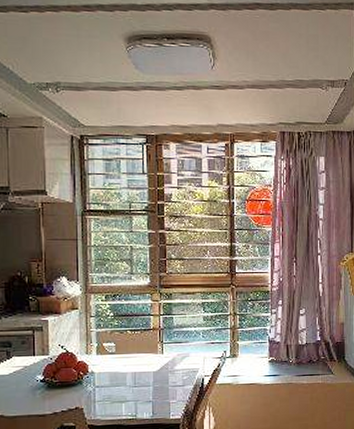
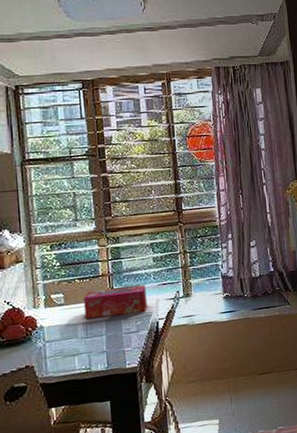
tissue box: none [134,342,194,369] -> present [84,284,147,319]

